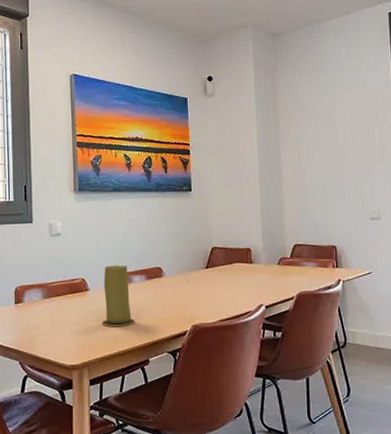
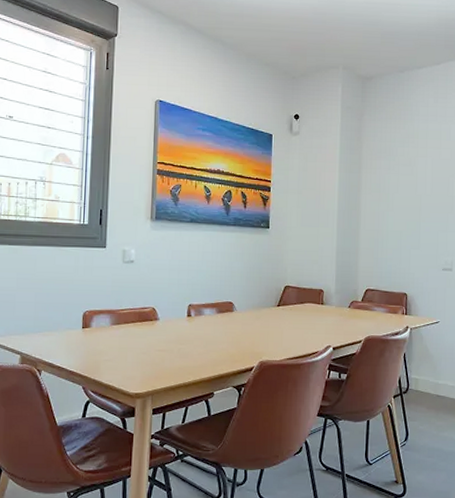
candle: present [101,265,135,327] -> none [169,296,203,359]

